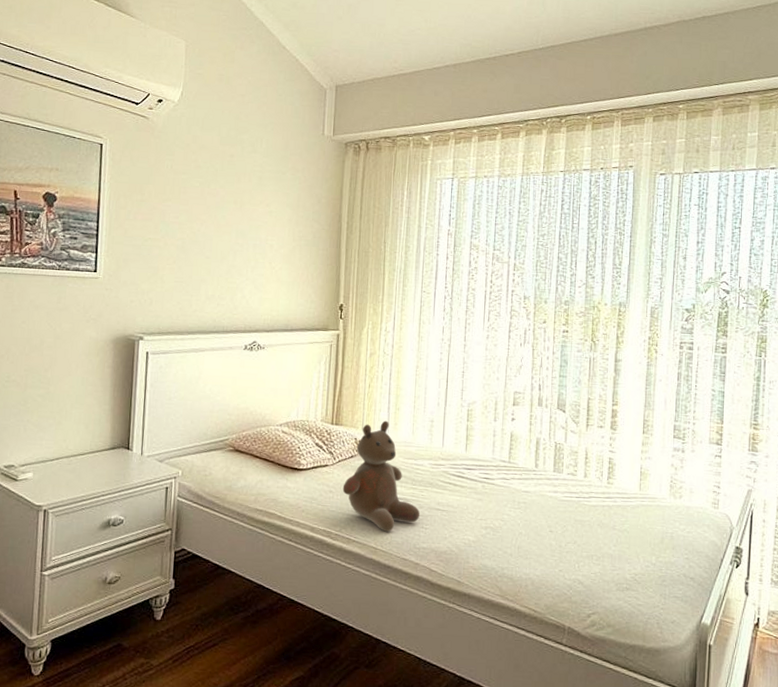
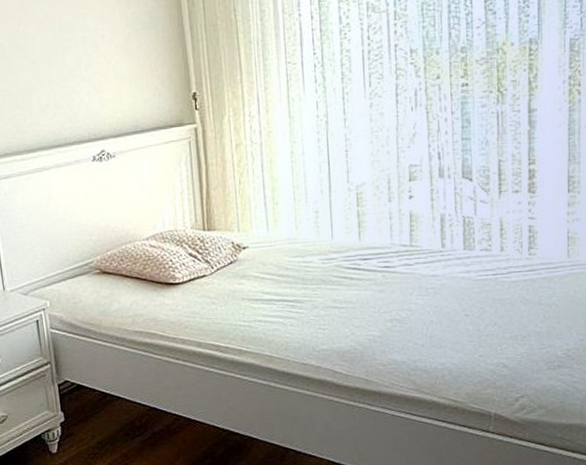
teddy bear: present [342,420,421,532] -> none [225,218,316,338]

